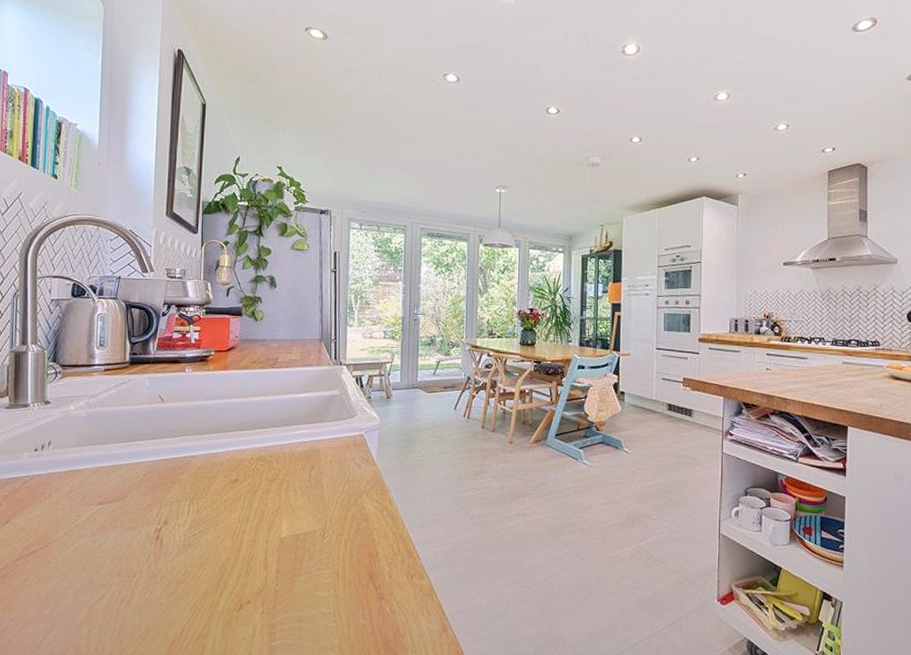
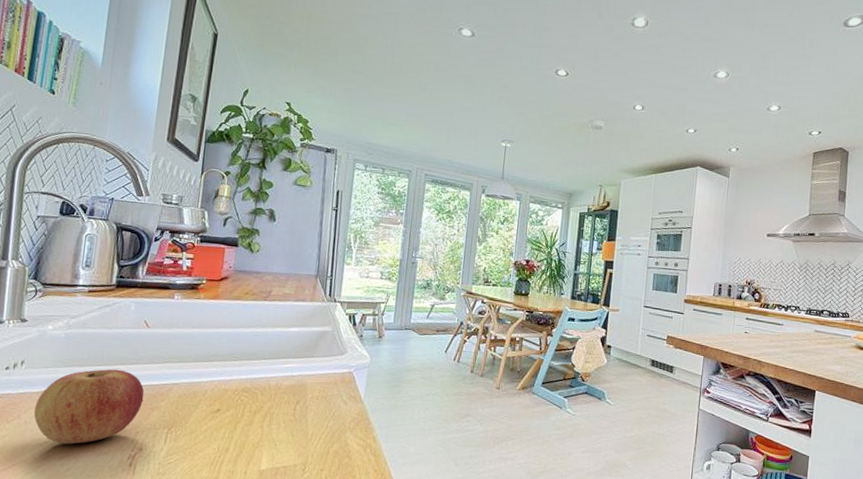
apple: none [64,445,165,521] -> present [34,369,145,445]

